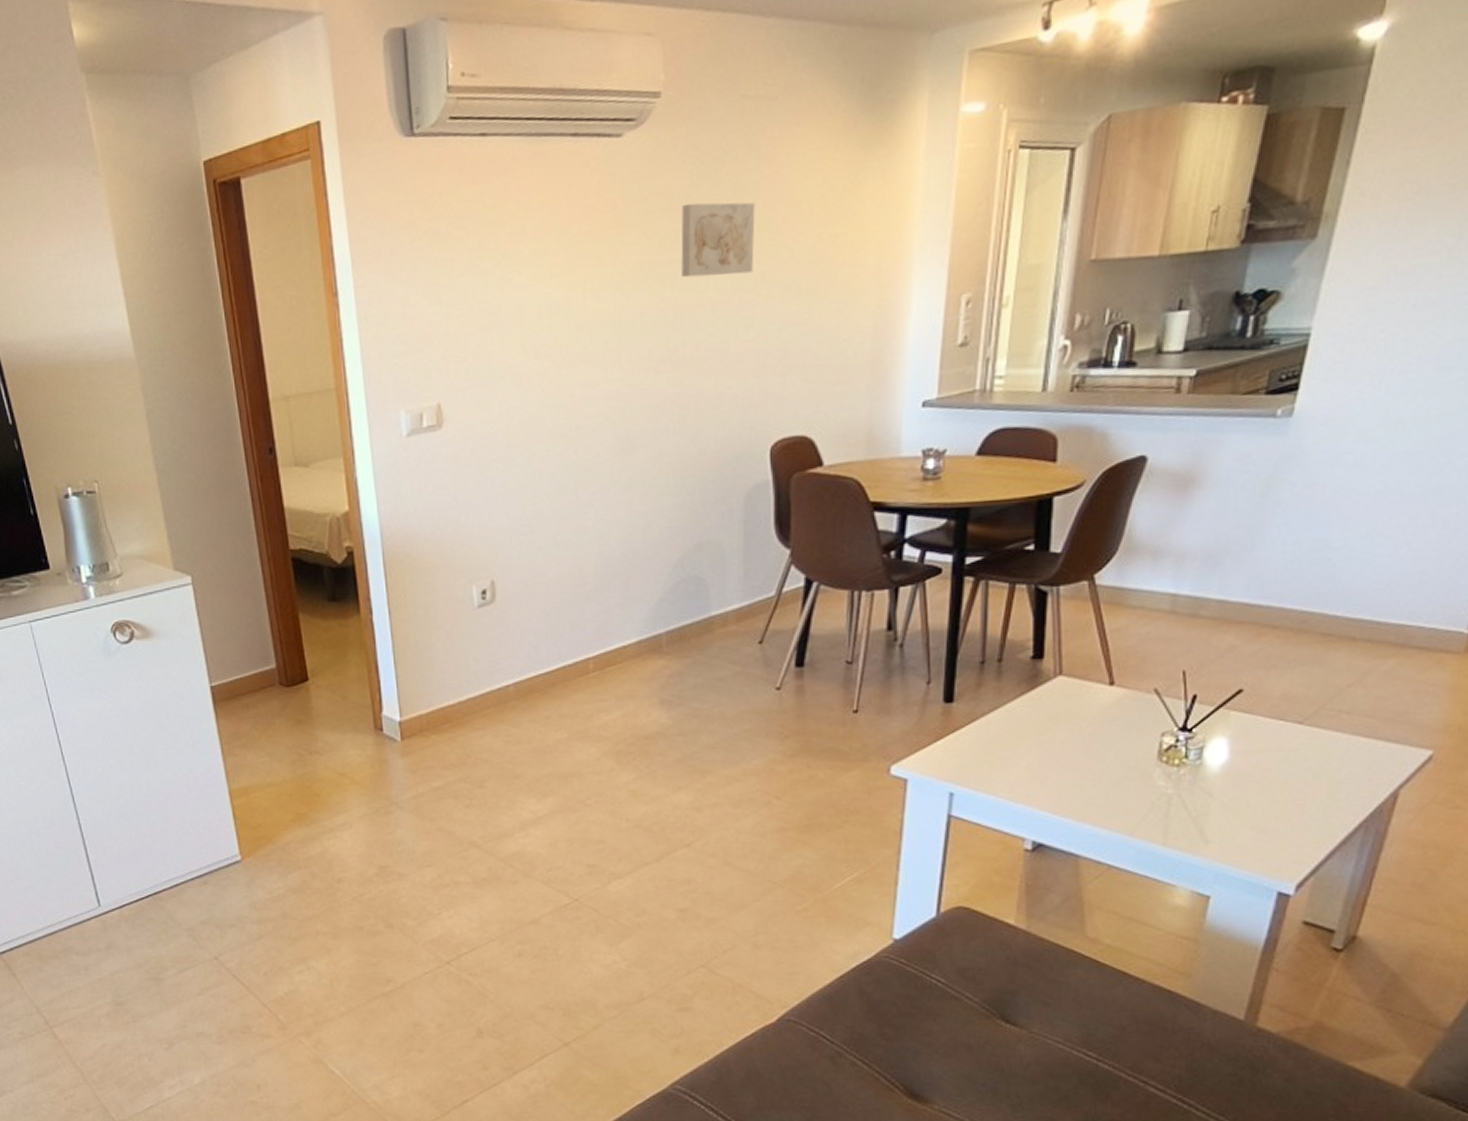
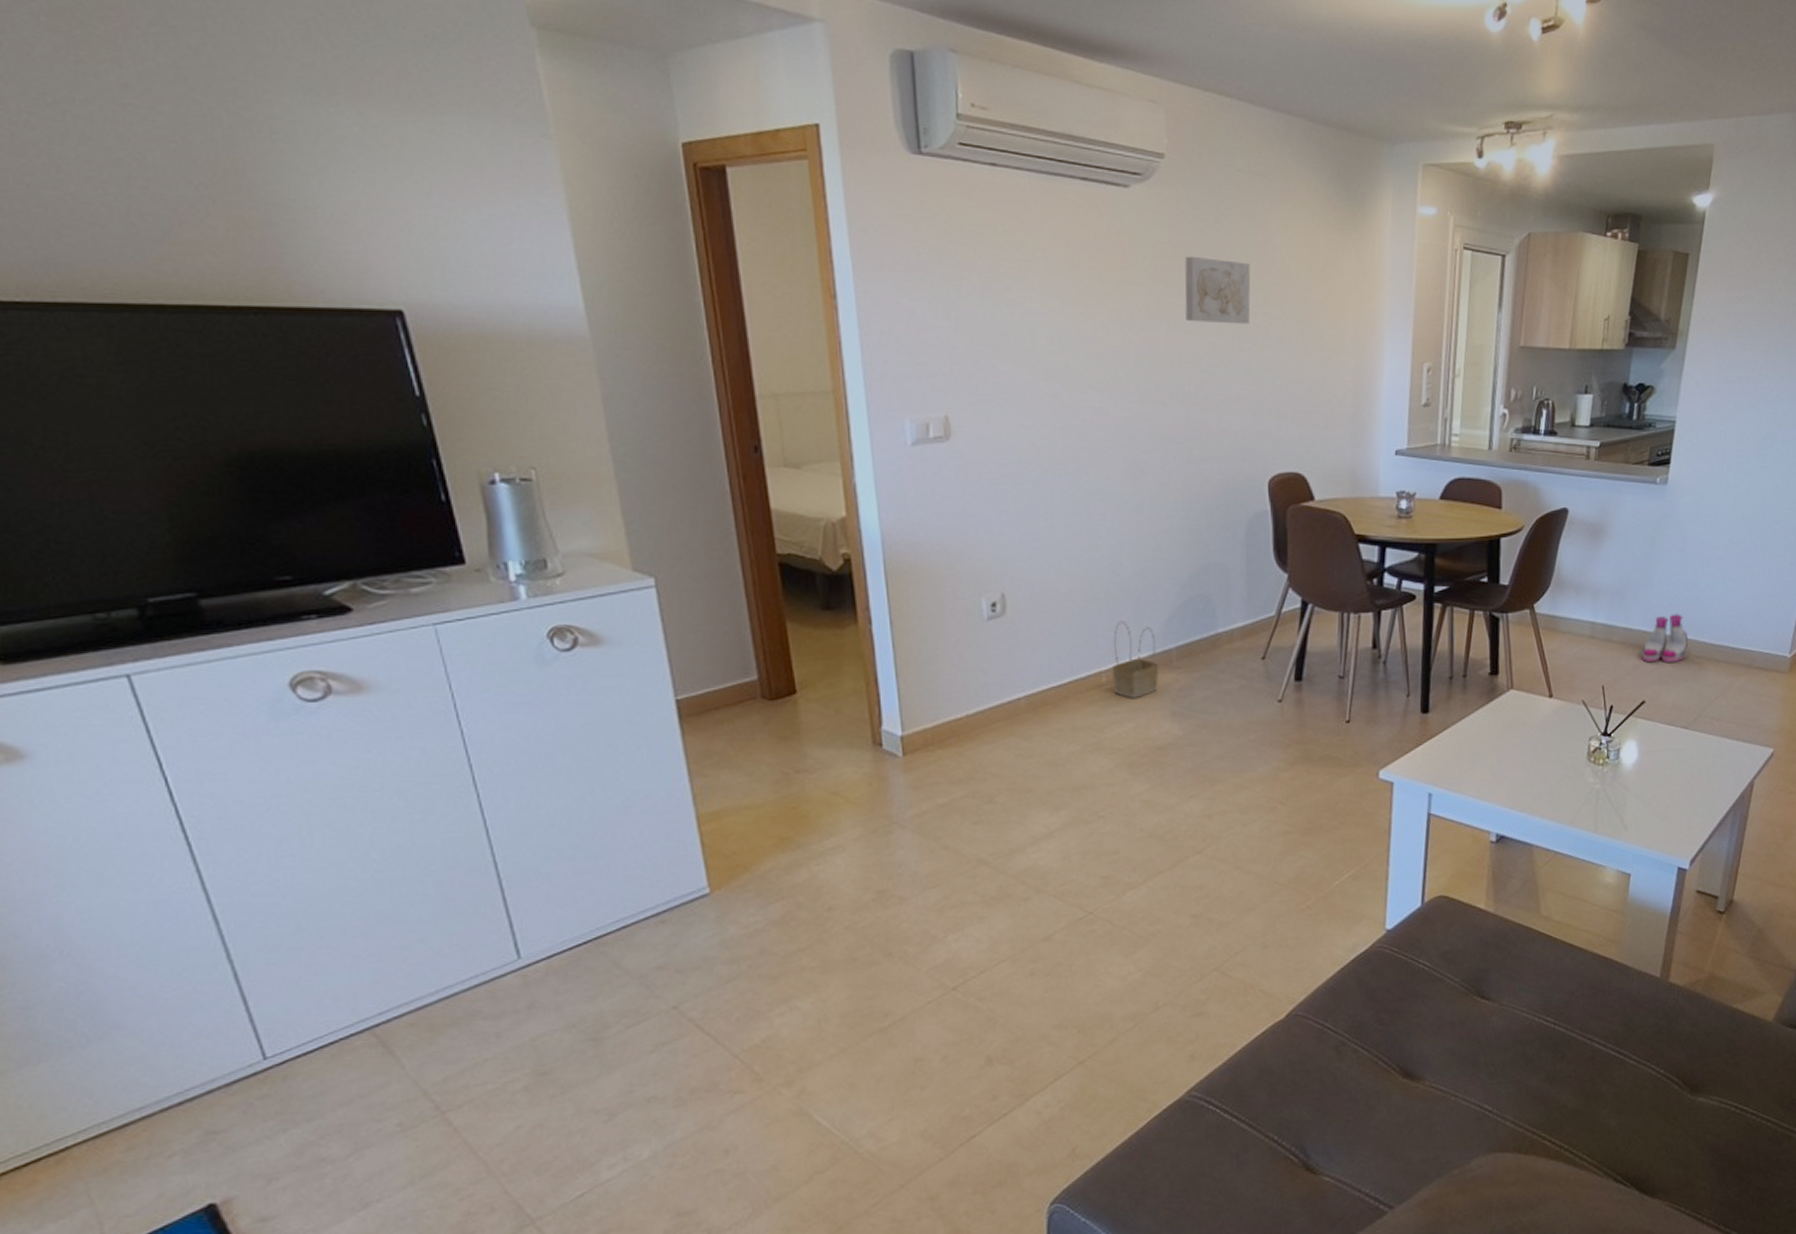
basket: none [599,605,648,687] -> present [1111,620,1159,700]
boots: none [1241,580,1310,643] -> present [1641,614,1688,663]

